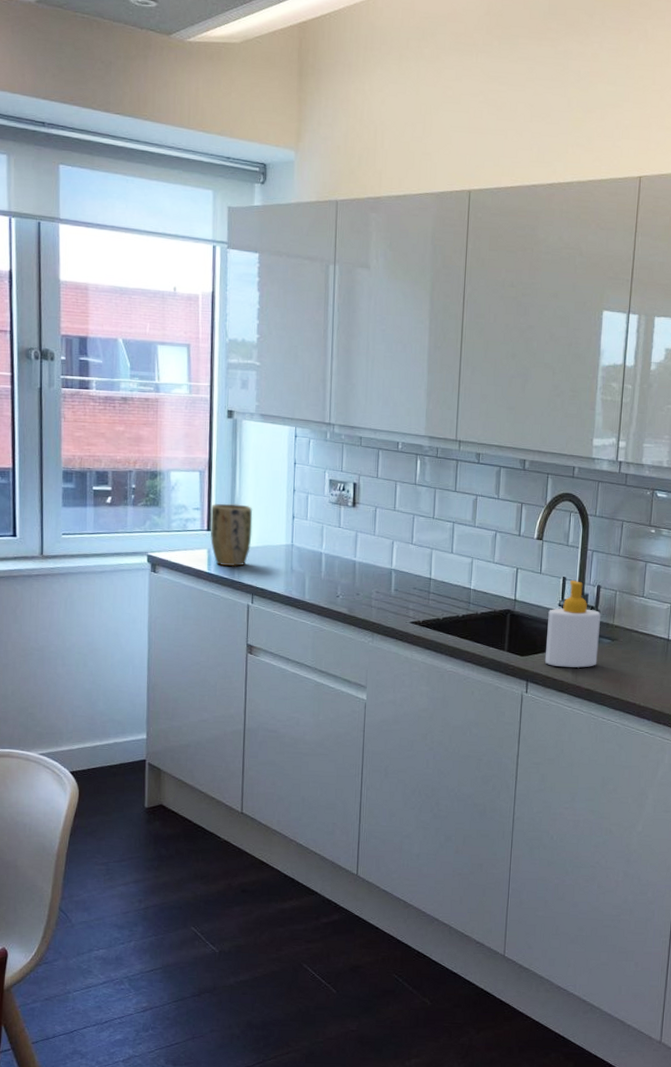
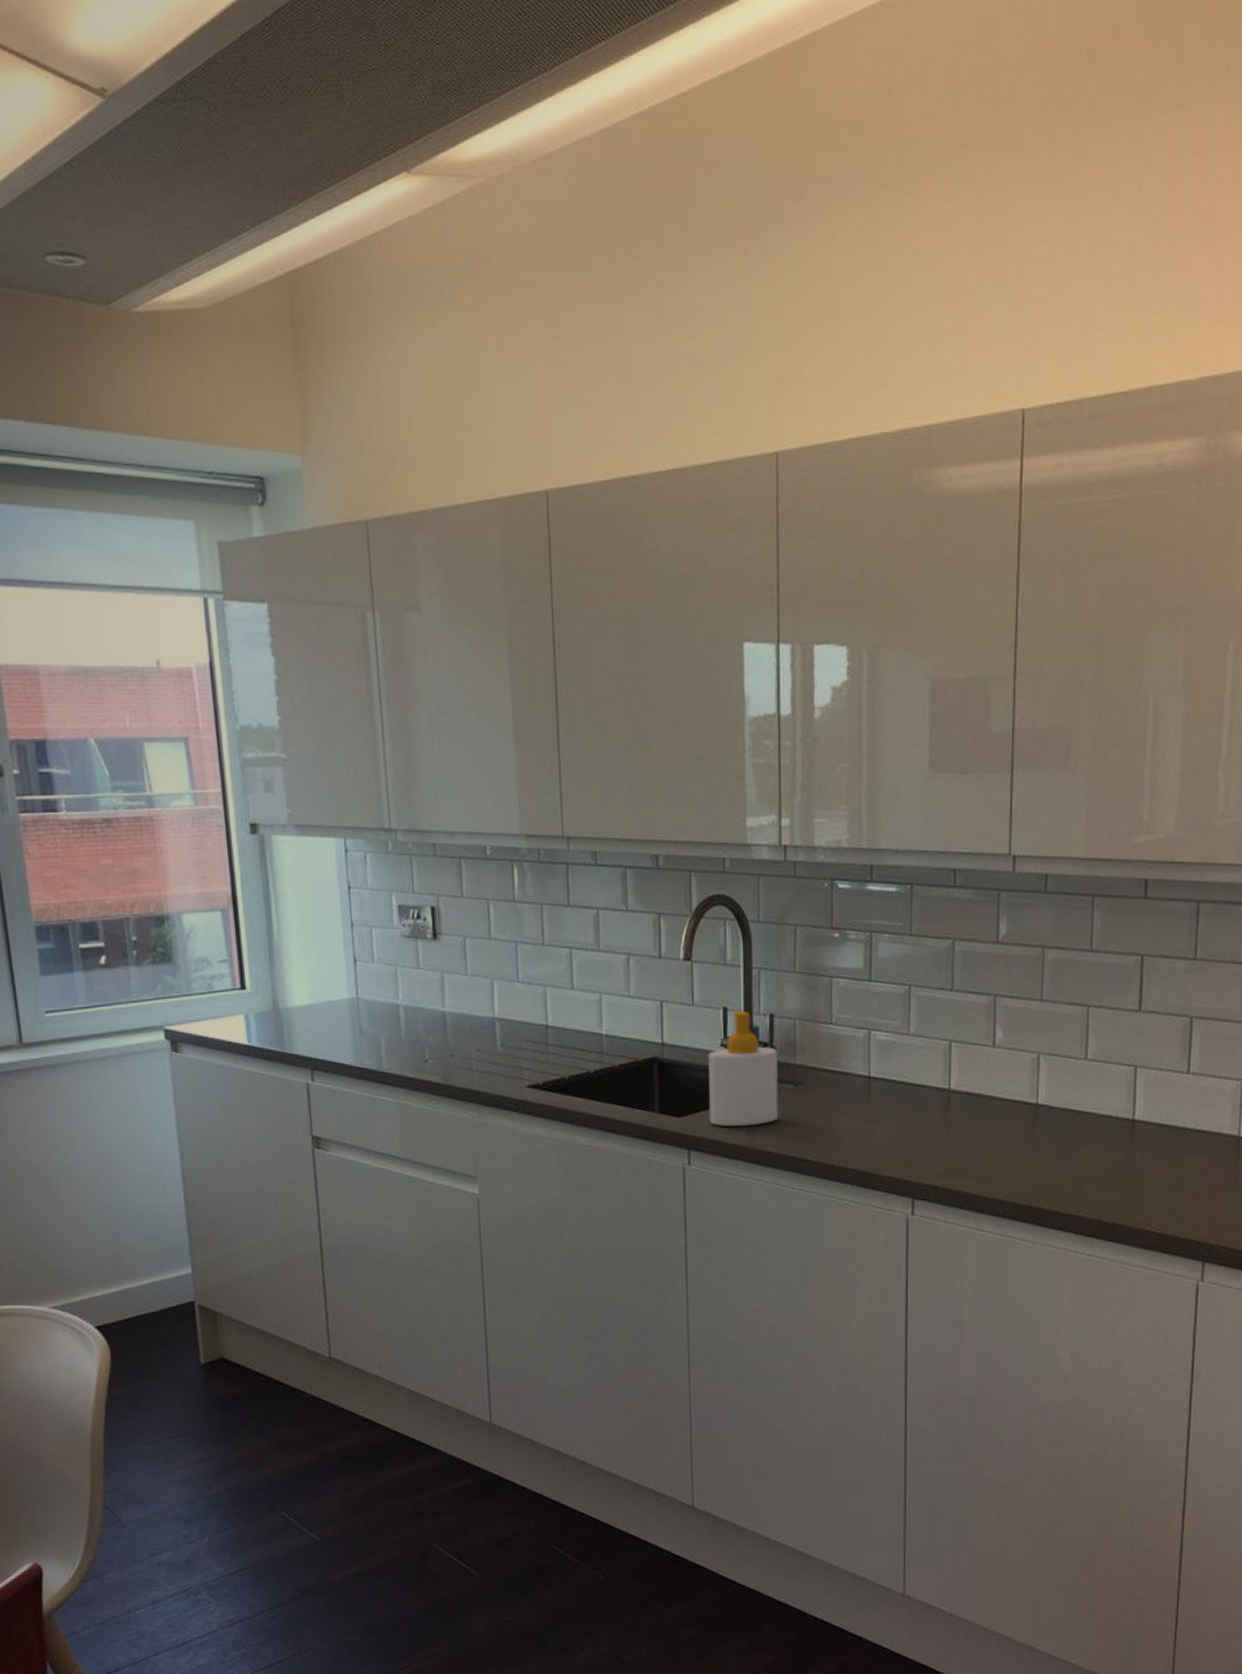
plant pot: present [210,503,253,567] -> none [242,949,303,1035]

